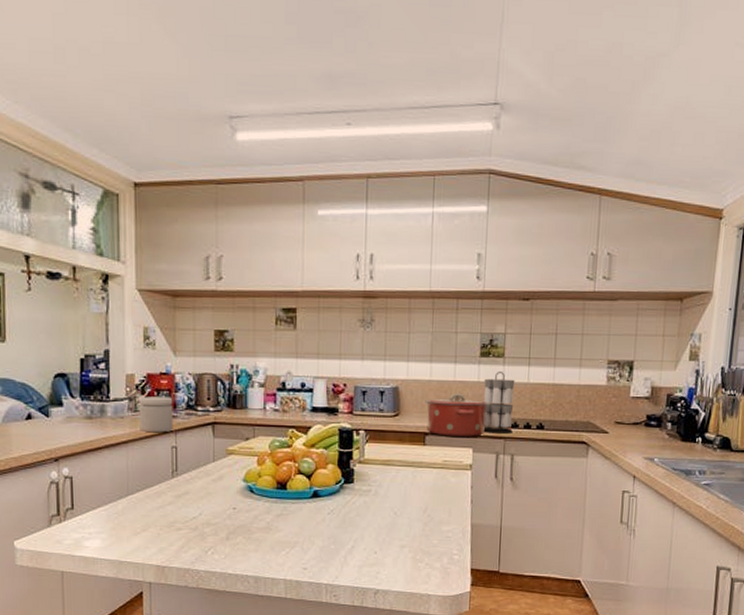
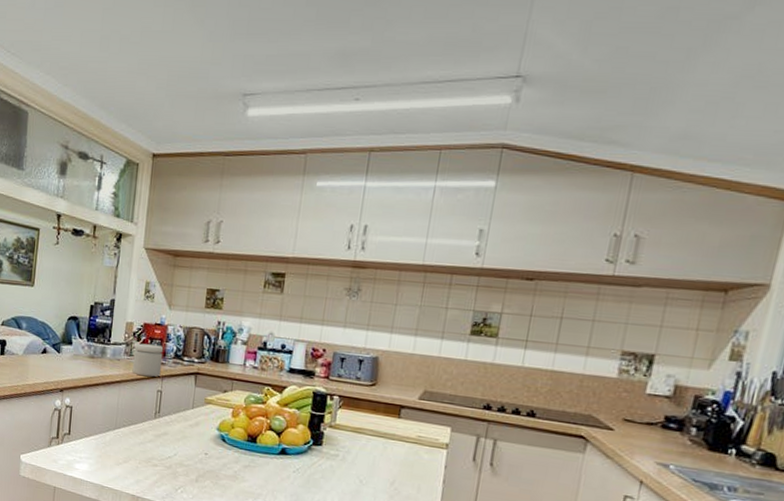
casserole: present [425,393,490,438] -> none [404,369,476,417]
spice rack: present [483,370,515,435] -> none [465,351,508,418]

